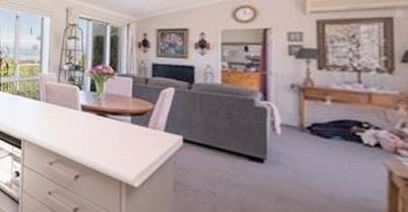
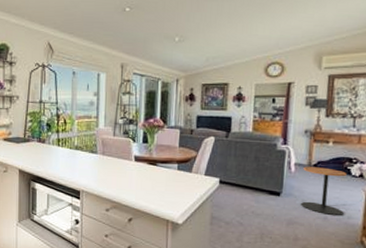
side table: none [293,129,358,196] -> present [301,167,347,216]

